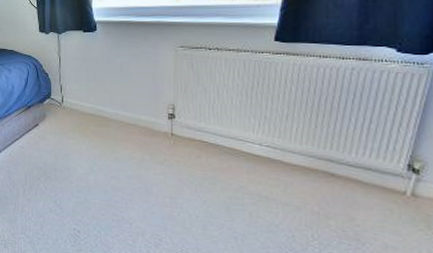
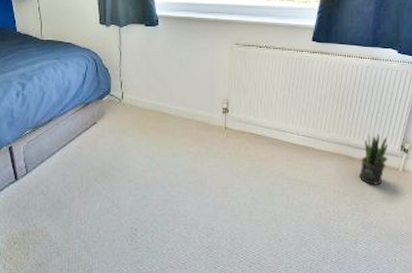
potted plant: none [347,148,390,210] -> present [360,134,389,185]

